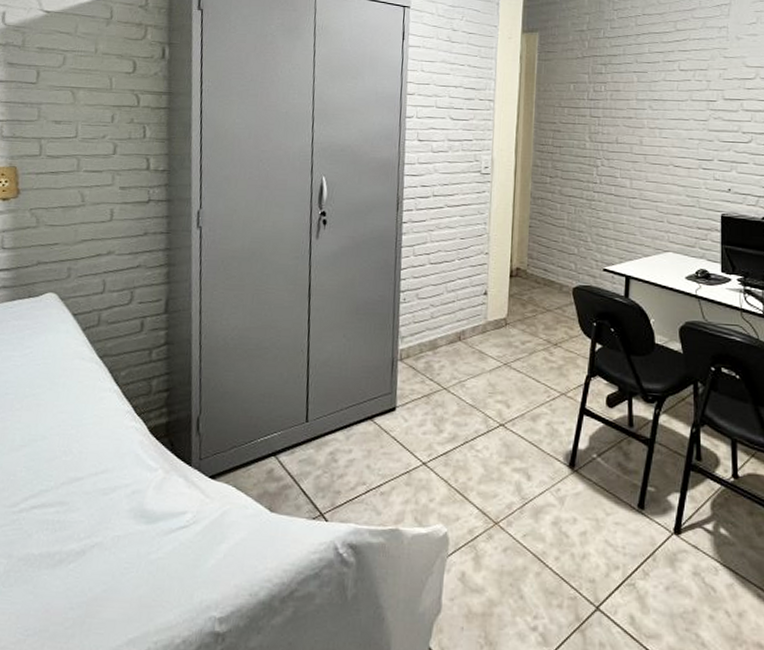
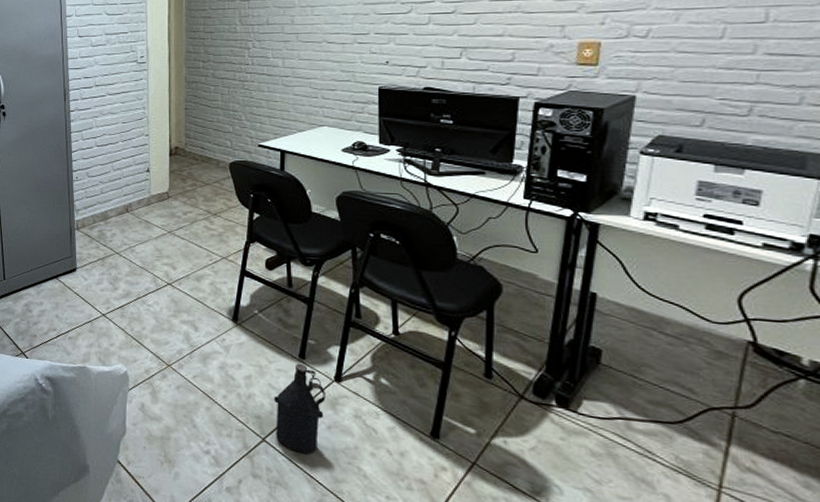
bottle: none [610,514,664,622] -> present [274,363,325,454]

